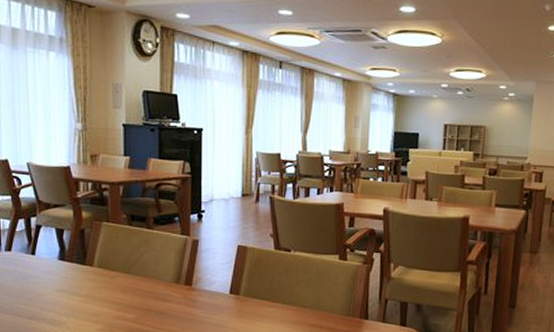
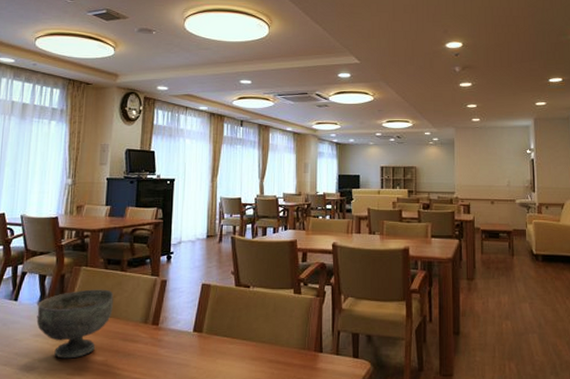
bowl: none [58,246,141,315] -> present [36,289,114,359]

